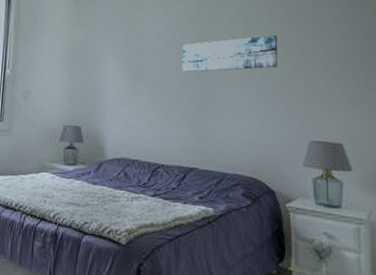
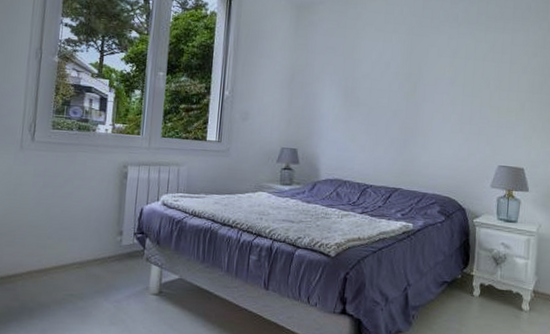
wall art: present [182,35,277,72] -> none [394,69,479,101]

